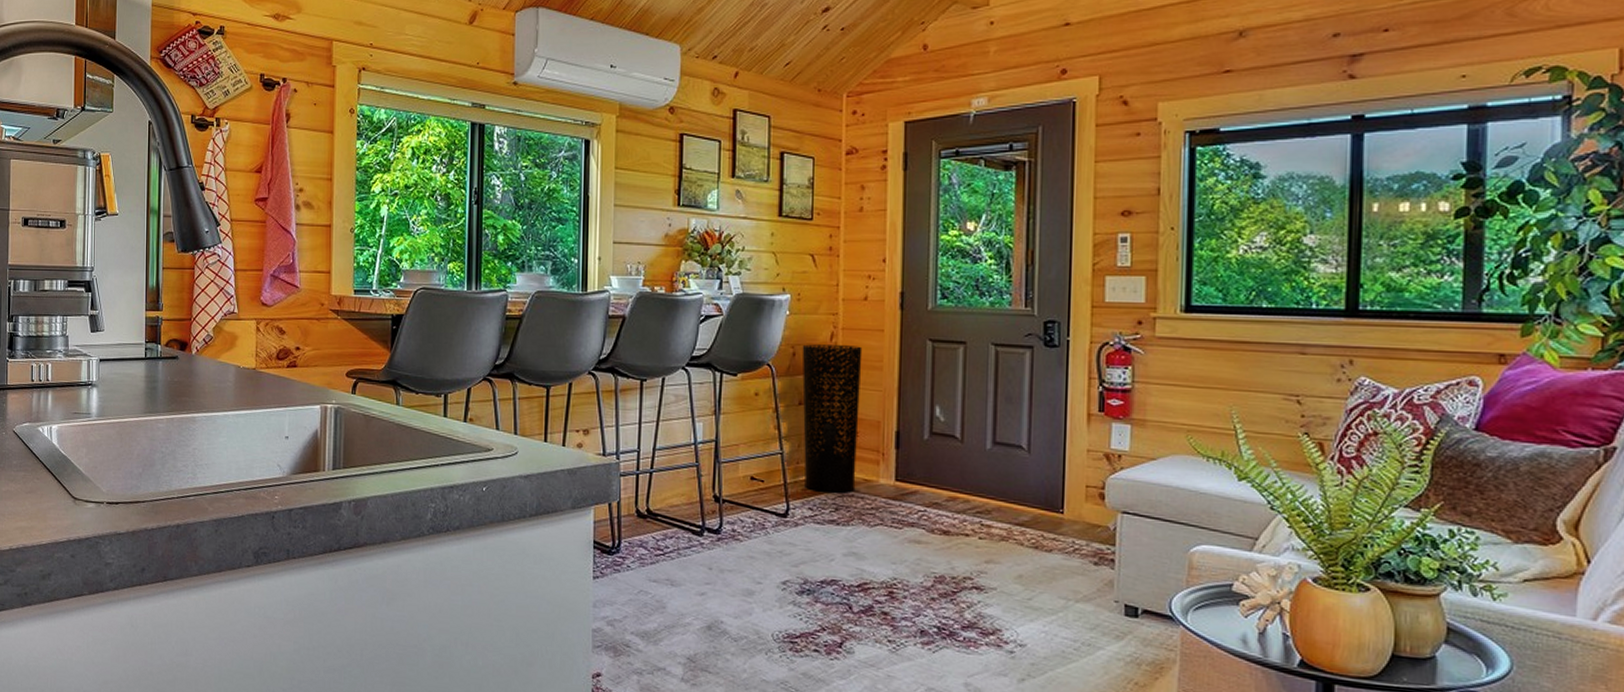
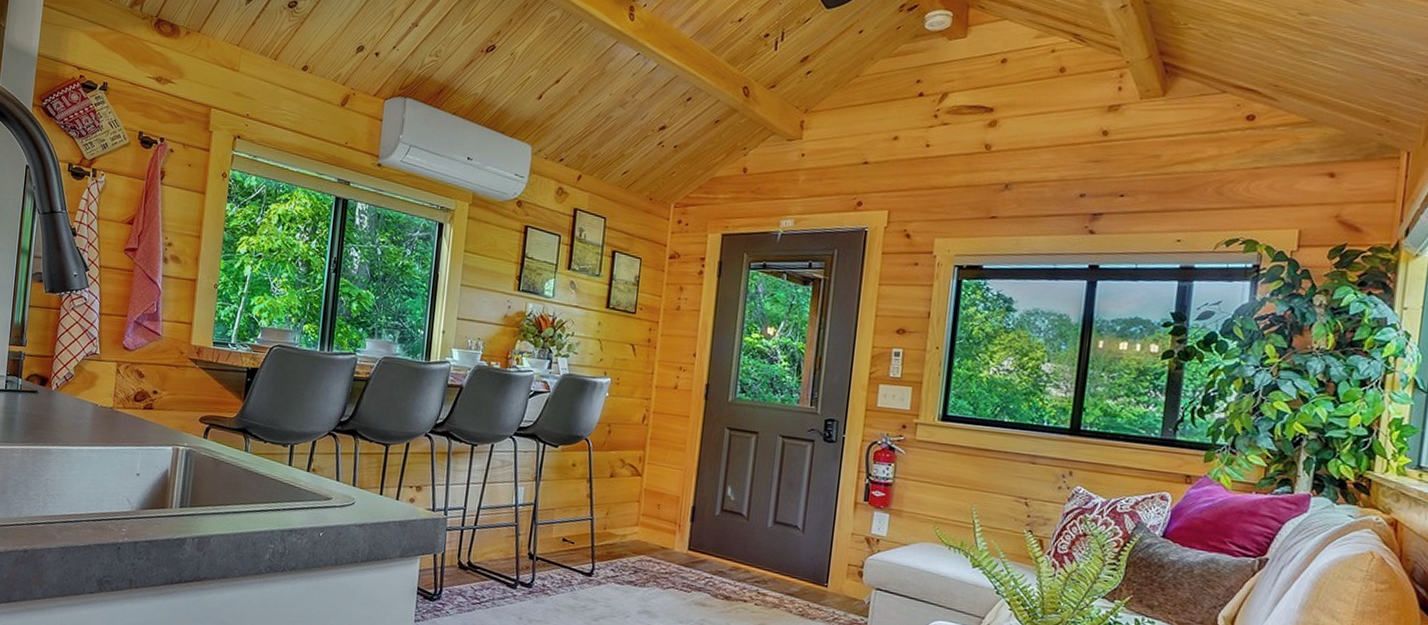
umbrella stand: present [802,344,863,494] -> none [609,423,670,558]

